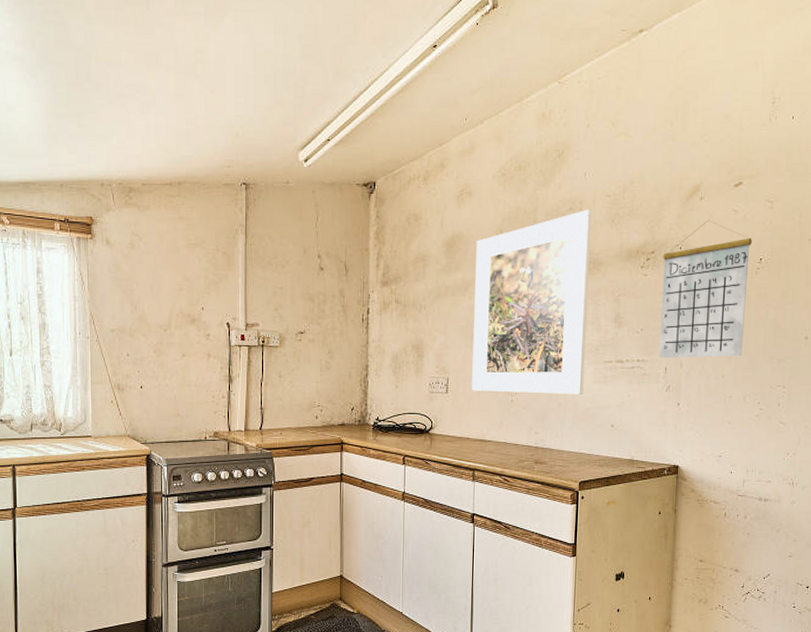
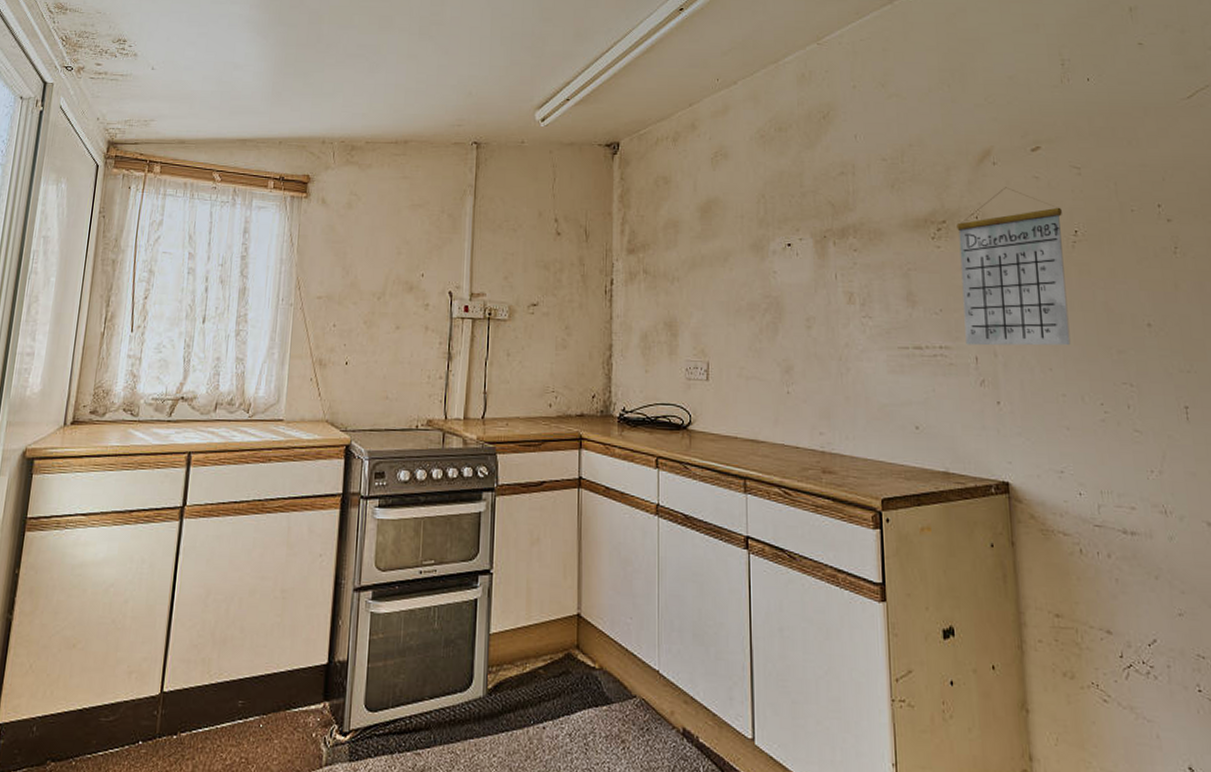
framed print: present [471,209,593,394] -> none [735,173,876,387]

